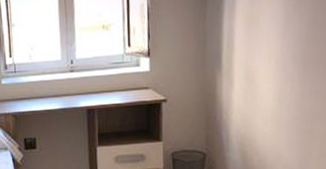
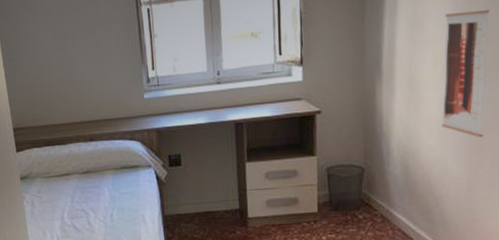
wall art: none [275,10,317,128] -> present [441,10,490,138]

